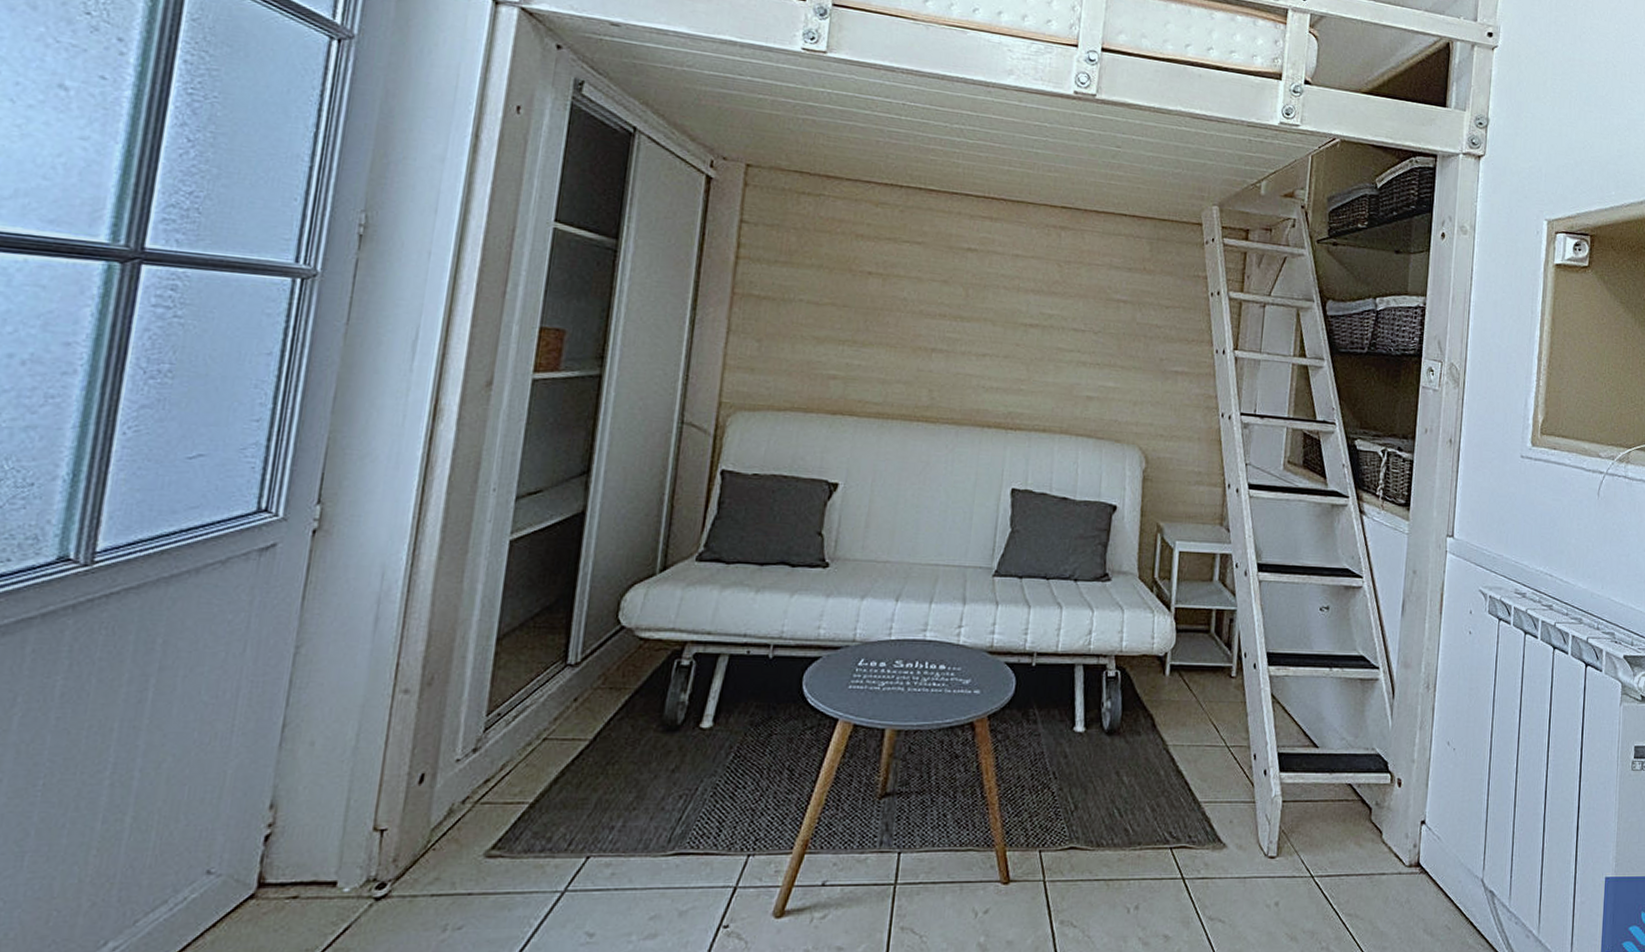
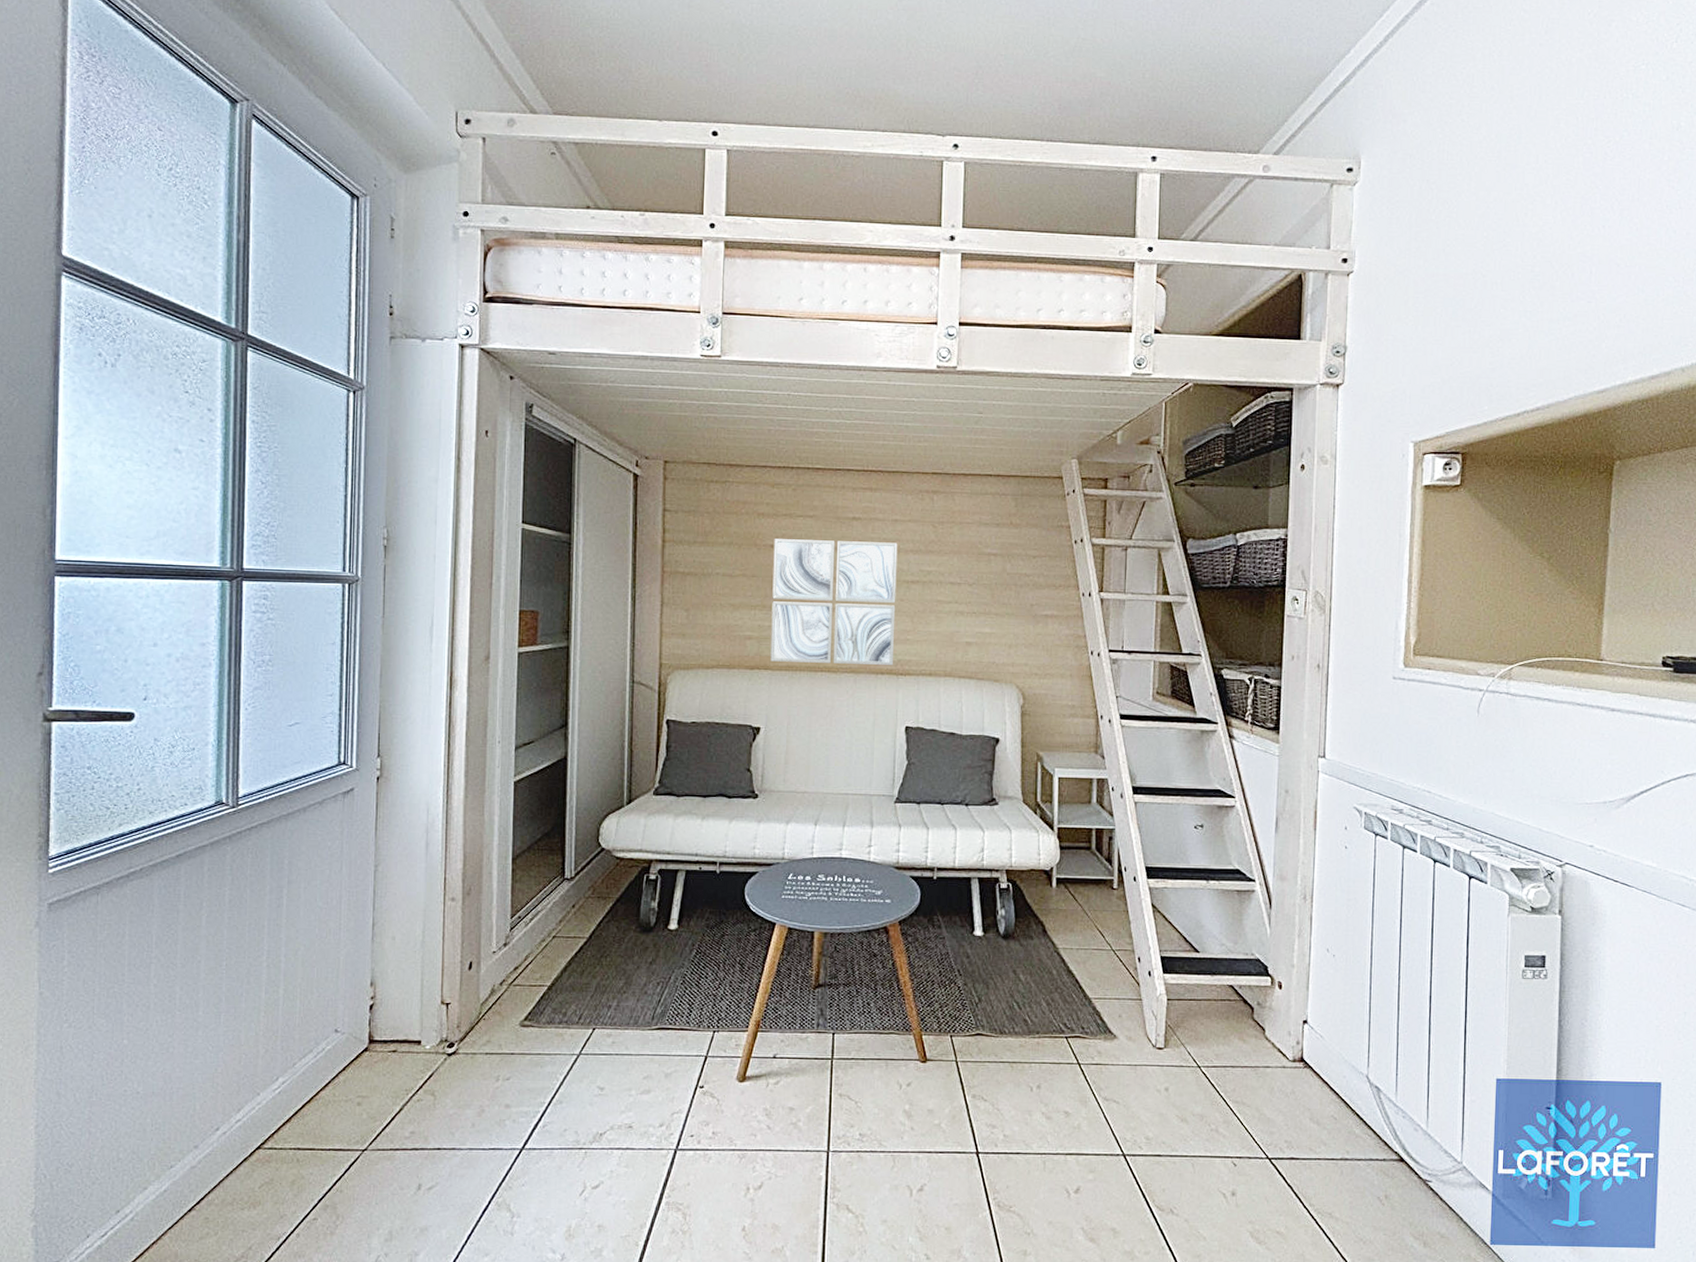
wall art: none [857,265,1017,418] -> present [770,539,898,665]

